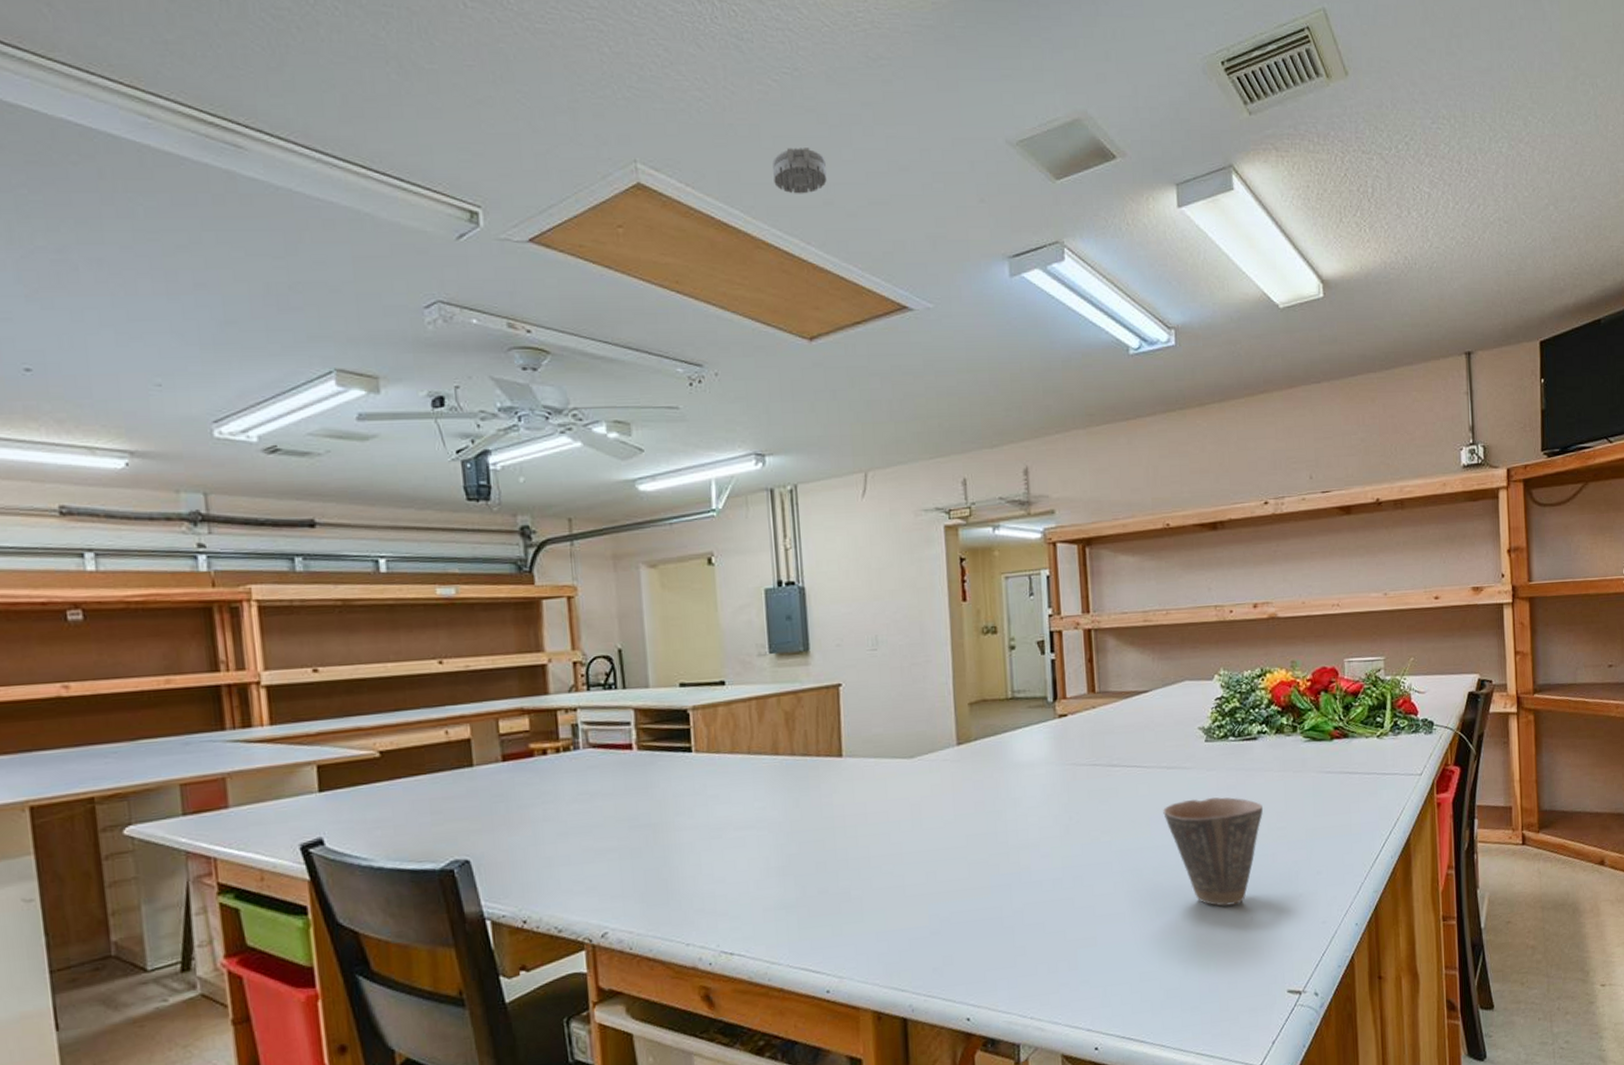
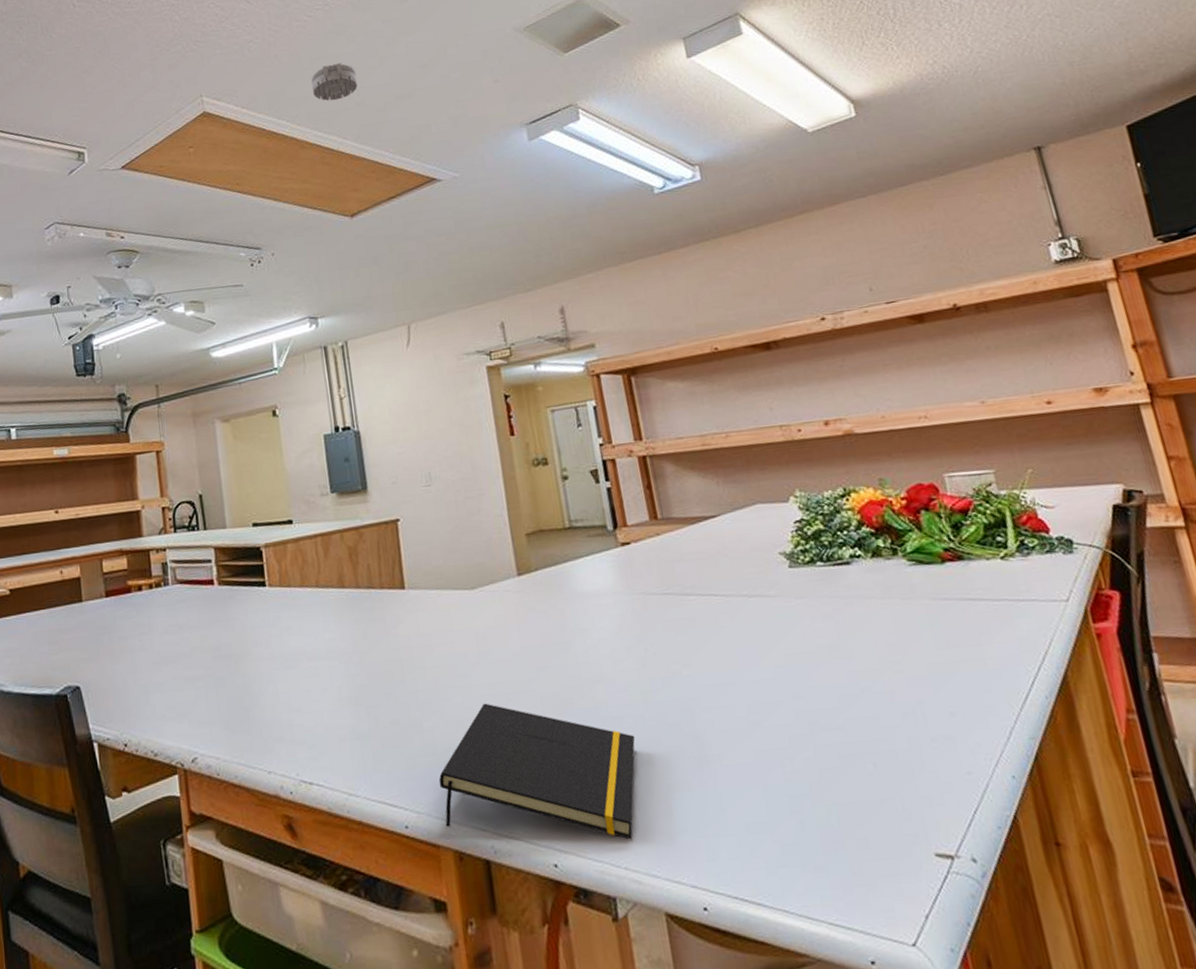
notepad: none [863,870,1052,992] -> present [439,703,636,839]
cup: present [1163,797,1263,906] -> none [749,627,871,750]

